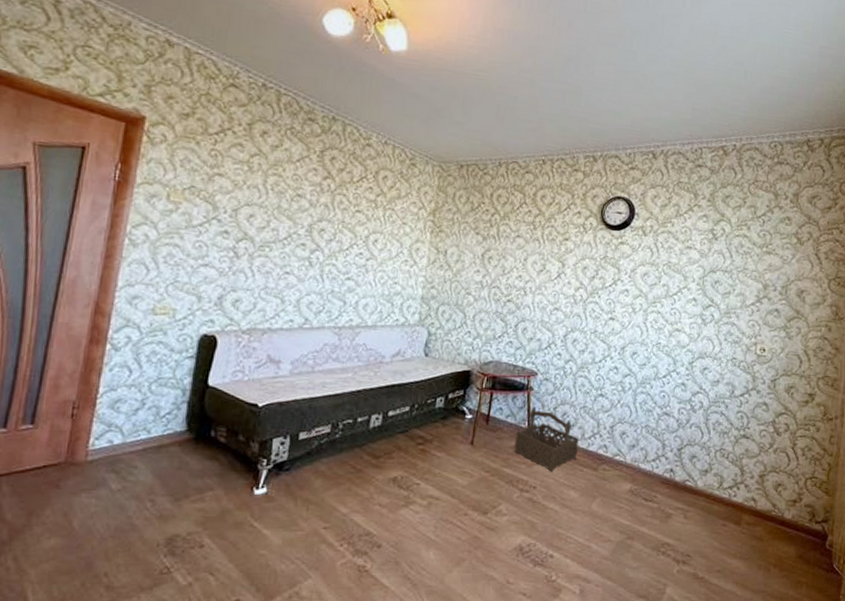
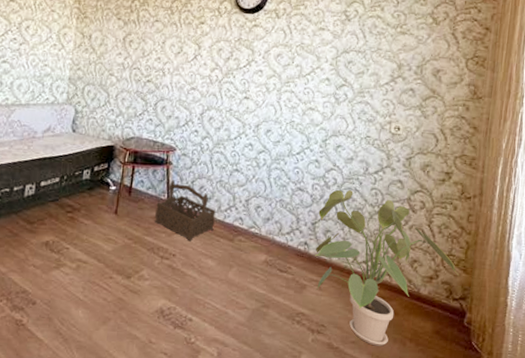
house plant: none [680,413,821,574] -> present [314,189,458,346]

